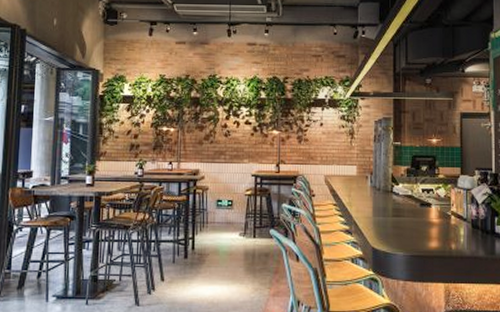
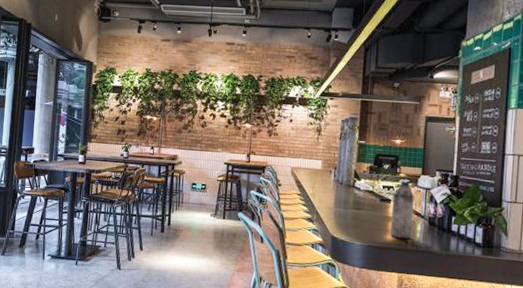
water bottle: none [432,181,456,246] -> present [389,179,415,240]

